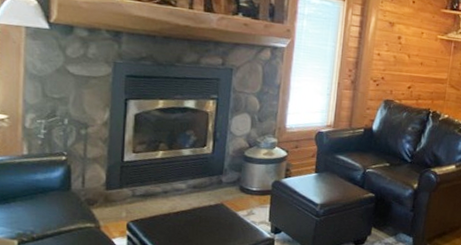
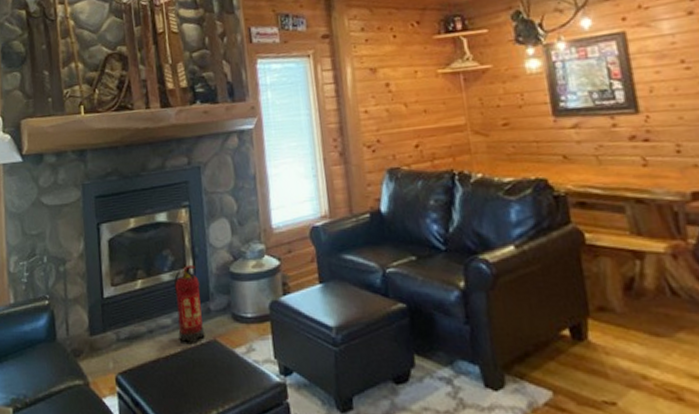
fire extinguisher: none [190,145,216,206] -> present [173,265,205,345]

